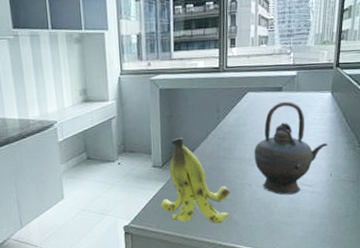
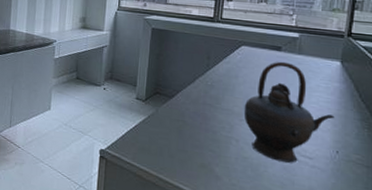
banana: present [160,137,231,224] -> none [138,76,215,174]

